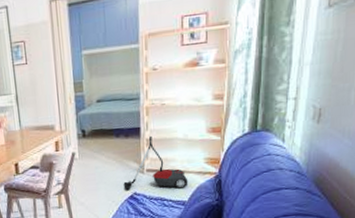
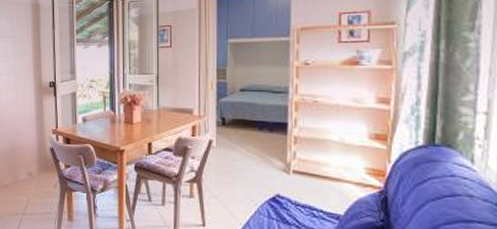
vacuum cleaner: present [123,135,188,191] -> none [265,133,345,200]

